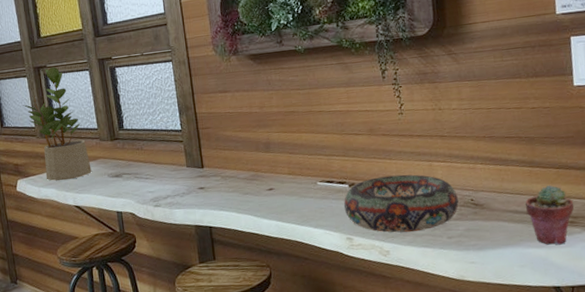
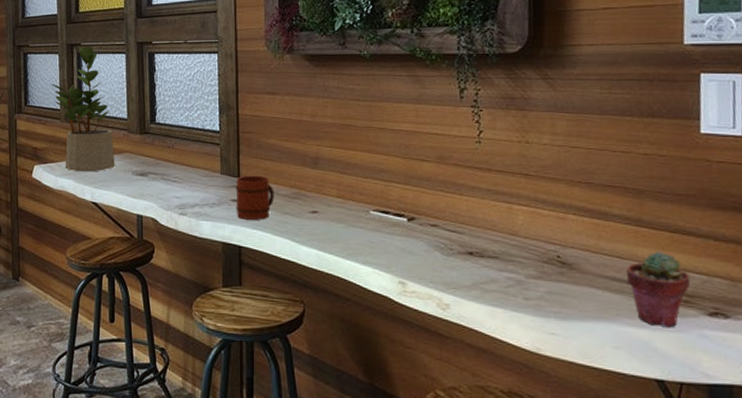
mug: none [201,164,236,204] -> present [236,175,274,220]
decorative bowl: present [343,174,459,233] -> none [399,214,541,285]

